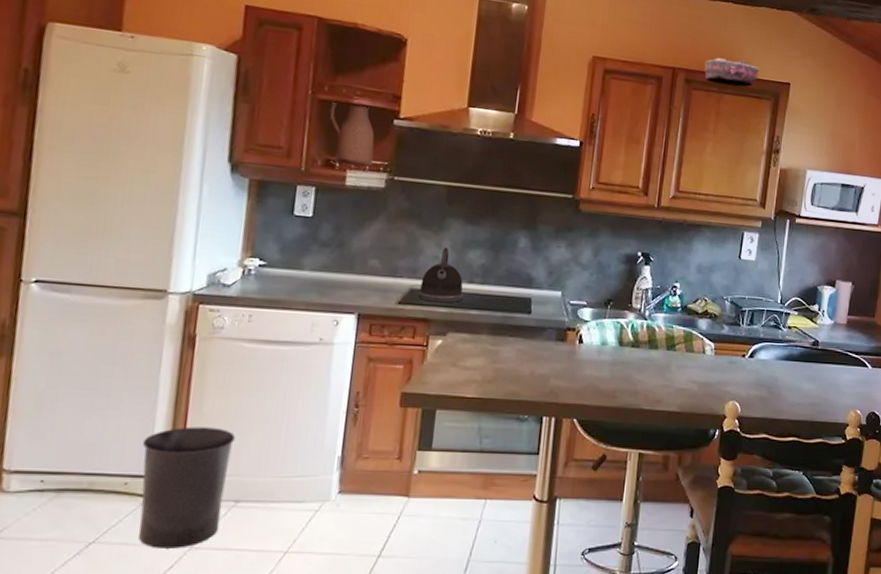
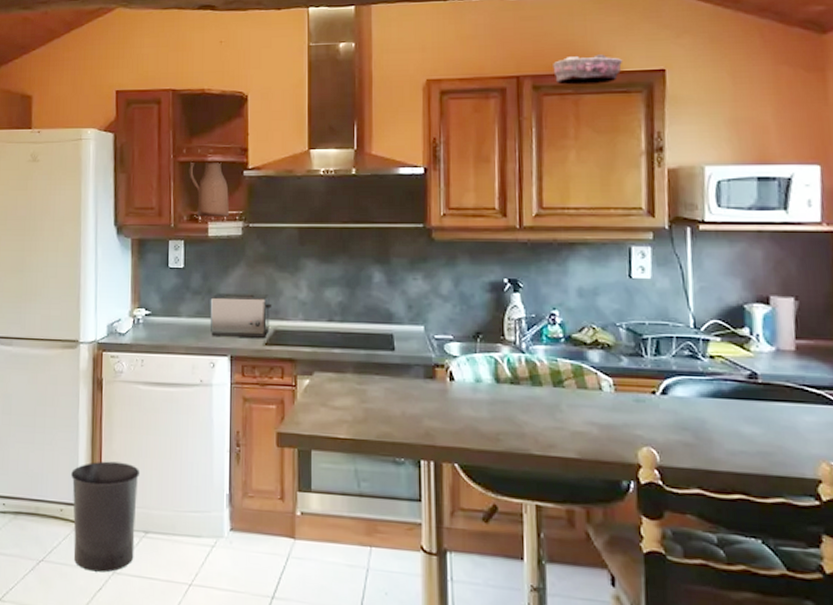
toaster: none [337,247,411,297] -> present [210,293,272,338]
kettle: present [418,247,463,303] -> none [282,287,324,343]

